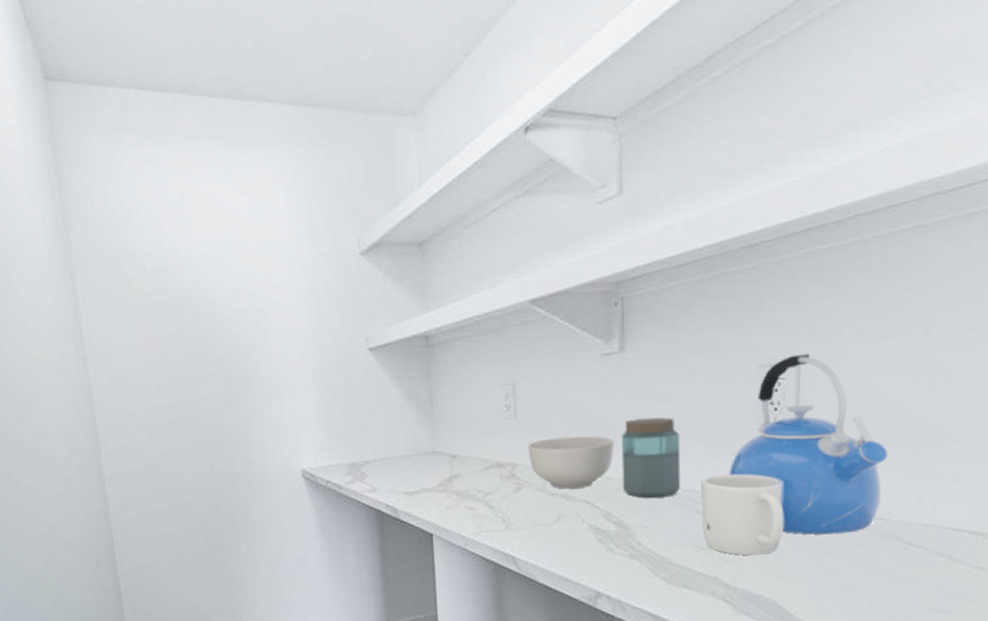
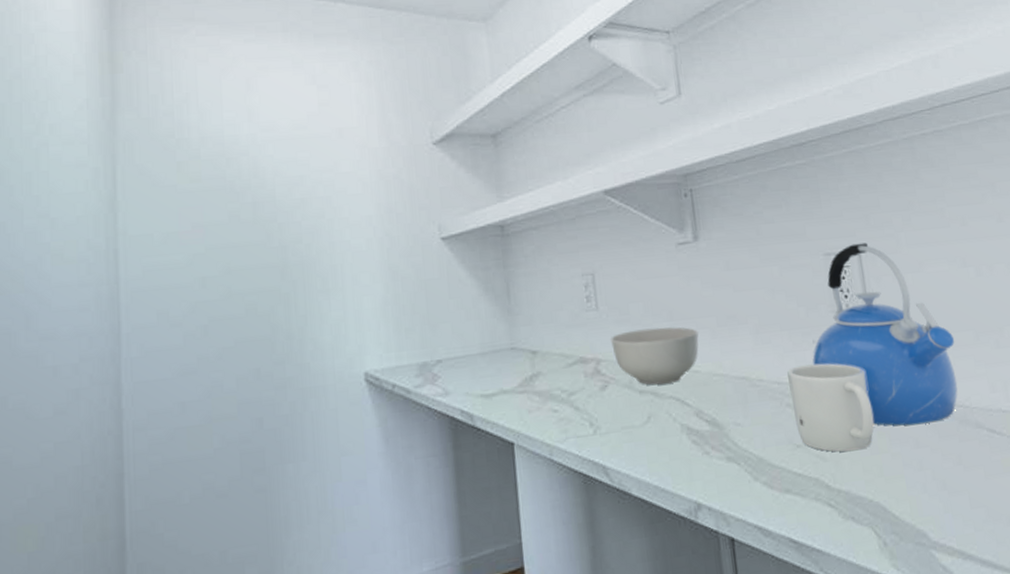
peanut butter: present [621,417,681,498] -> none [703,306,769,392]

